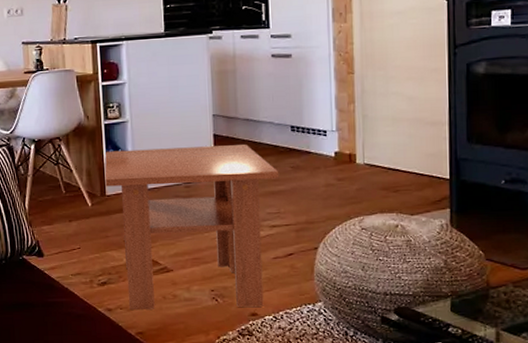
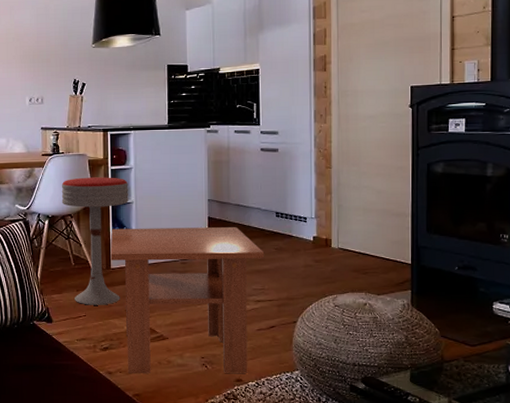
bar stool: none [47,94,123,237] -> present [61,177,128,305]

